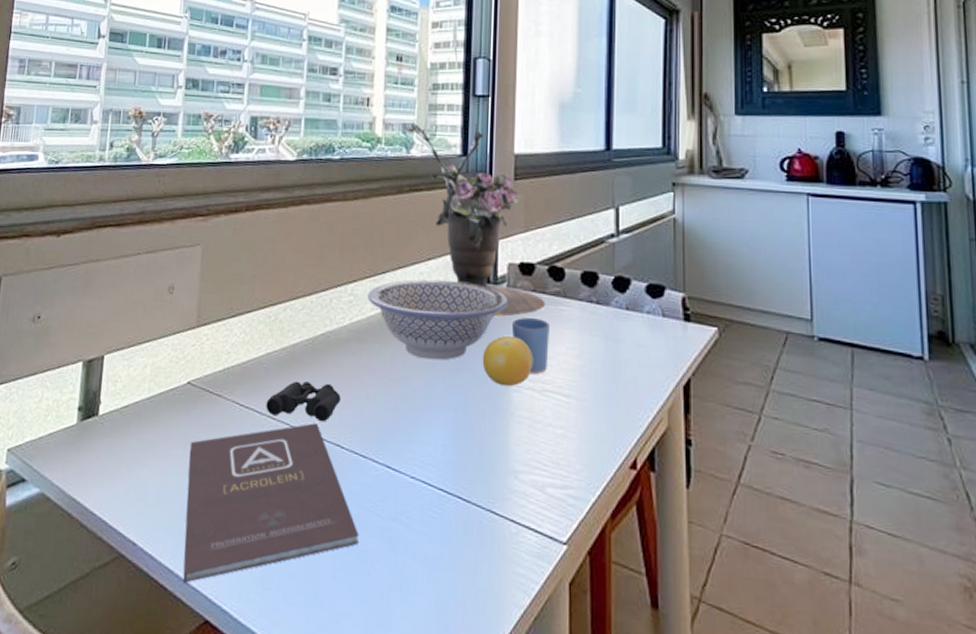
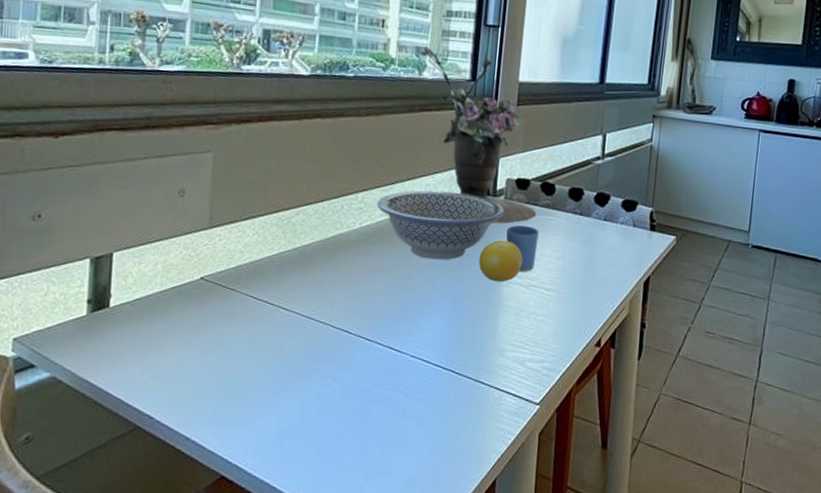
book: present [182,423,359,583] -> none [199,313,363,447]
binoculars: present [266,381,341,422] -> none [278,277,350,312]

